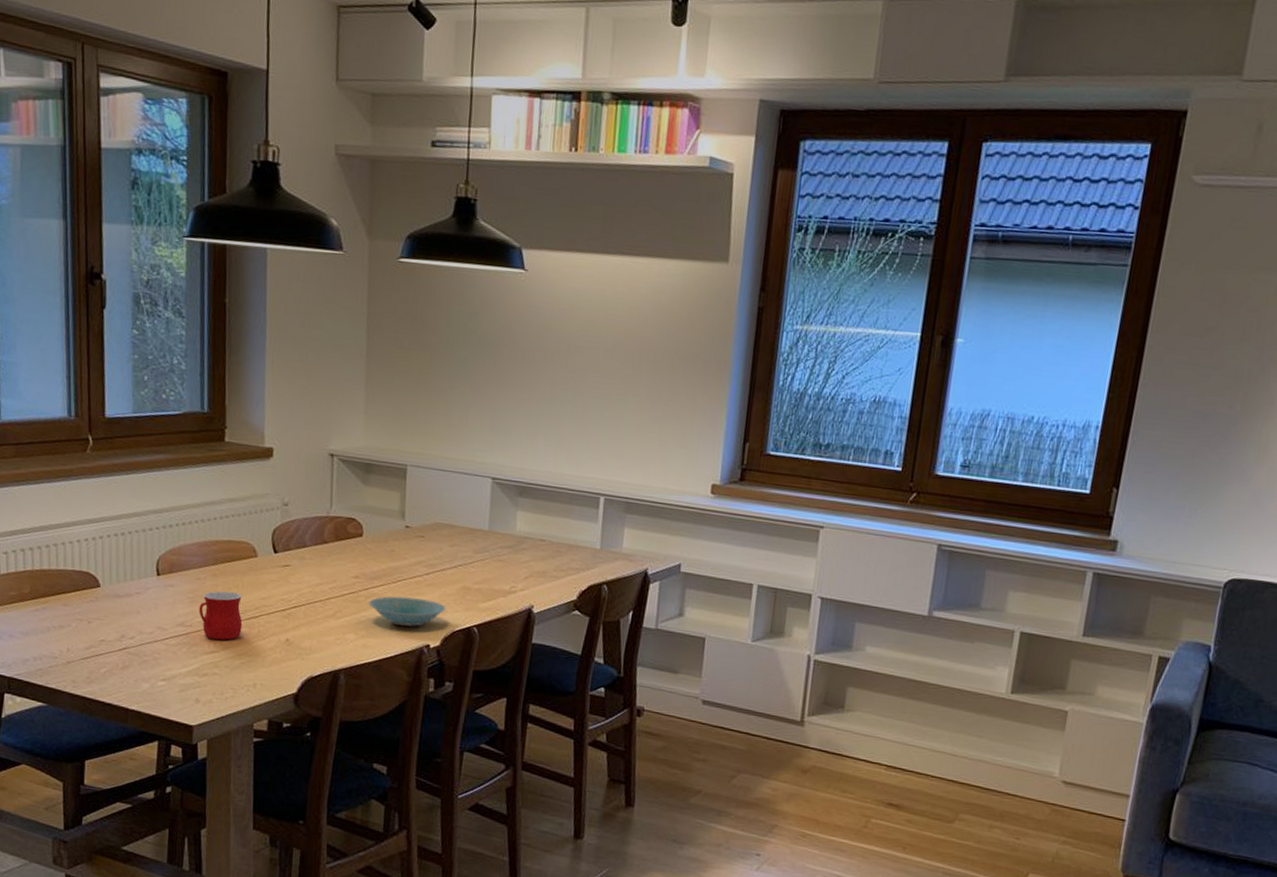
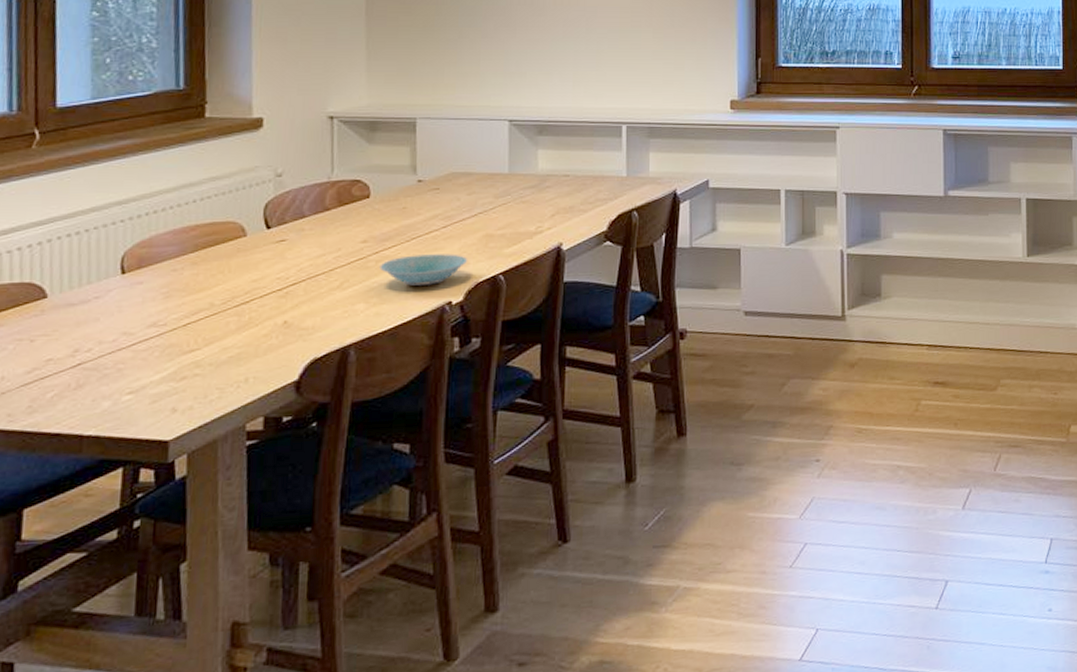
mug: present [198,591,243,641] -> none [175,278,230,335]

